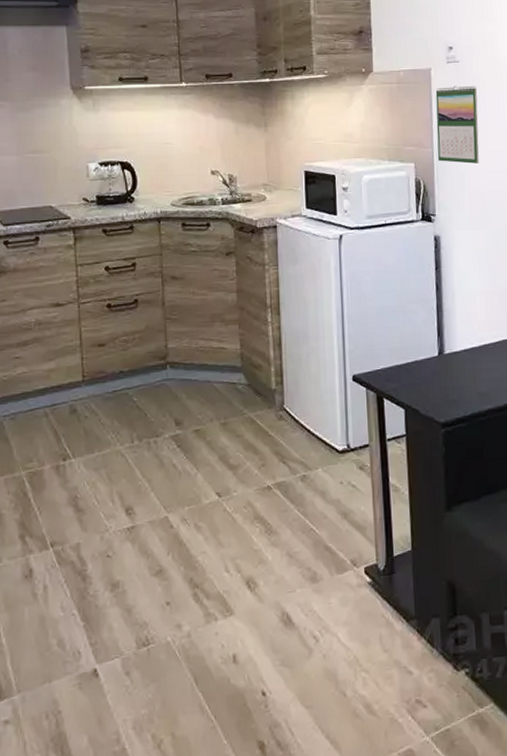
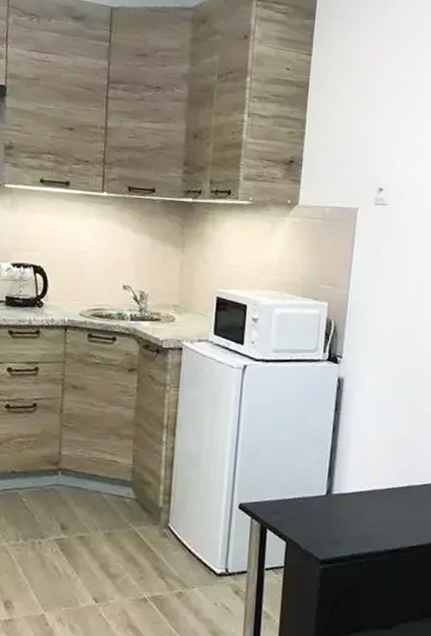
calendar: present [435,85,479,164] -> none [353,229,401,311]

